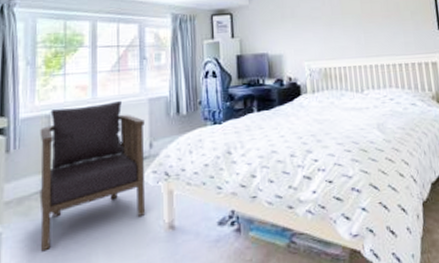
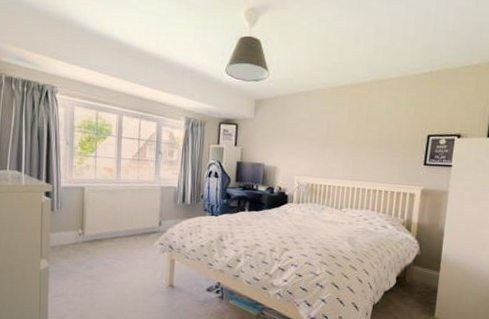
armchair: present [39,100,146,252] -> none [75,184,157,285]

